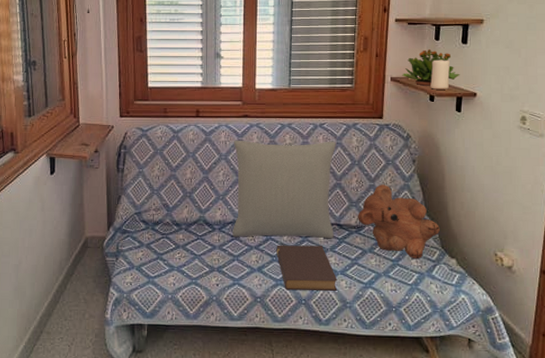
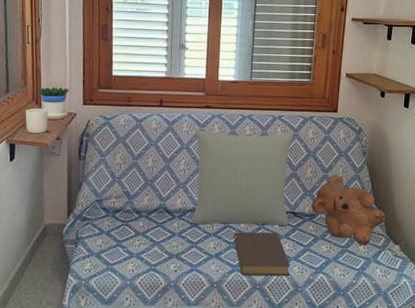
mug: none [64,121,86,147] -> present [25,108,49,134]
flowerpot: none [76,100,106,132] -> present [38,87,69,120]
potted flower: present [402,48,460,86] -> none [356,47,409,83]
candle: present [430,59,450,90] -> none [382,58,400,87]

